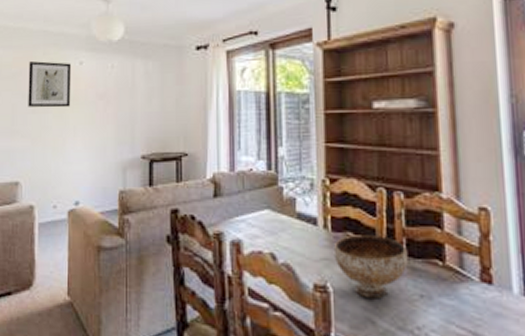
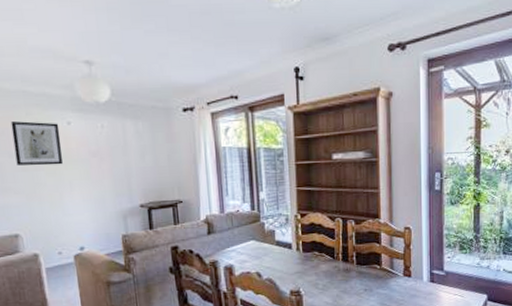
bowl: present [333,235,408,299] -> none [304,252,357,296]

